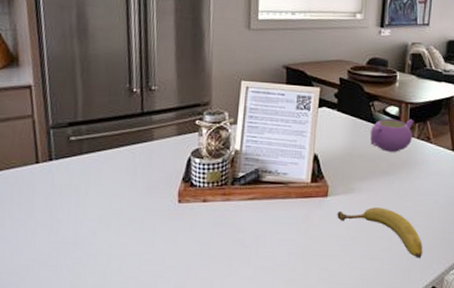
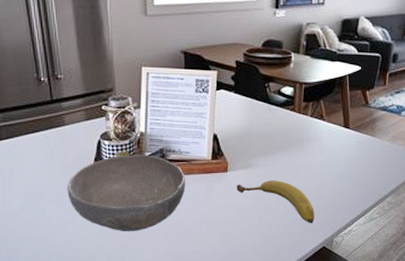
bowl: none [148,174,282,265] -> present [67,154,186,232]
teapot: present [370,119,414,152] -> none [266,99,308,130]

